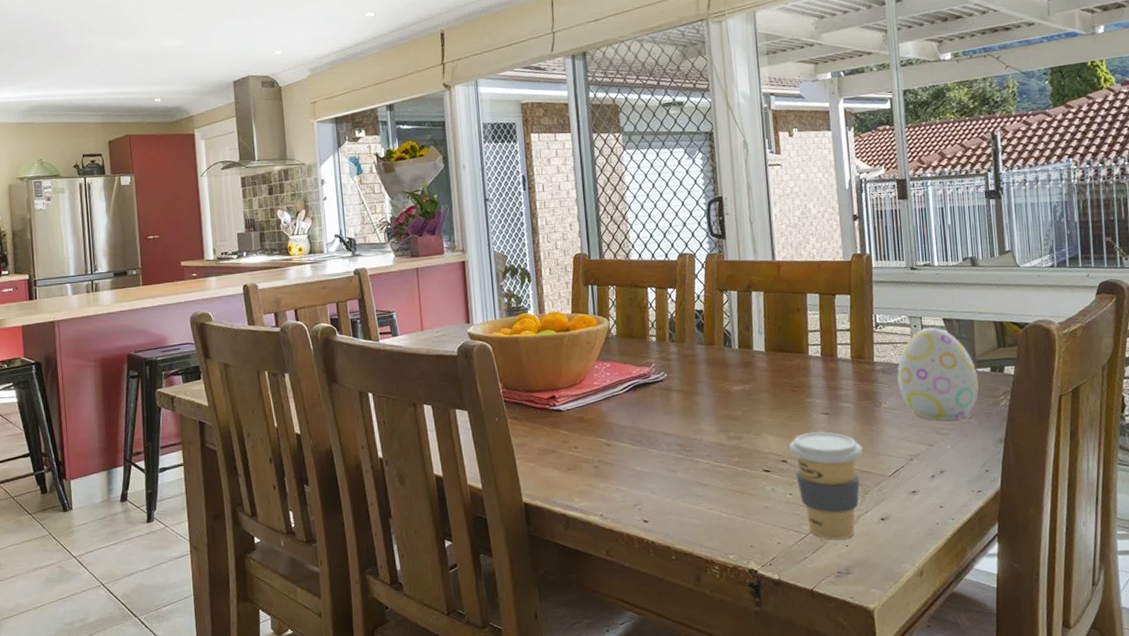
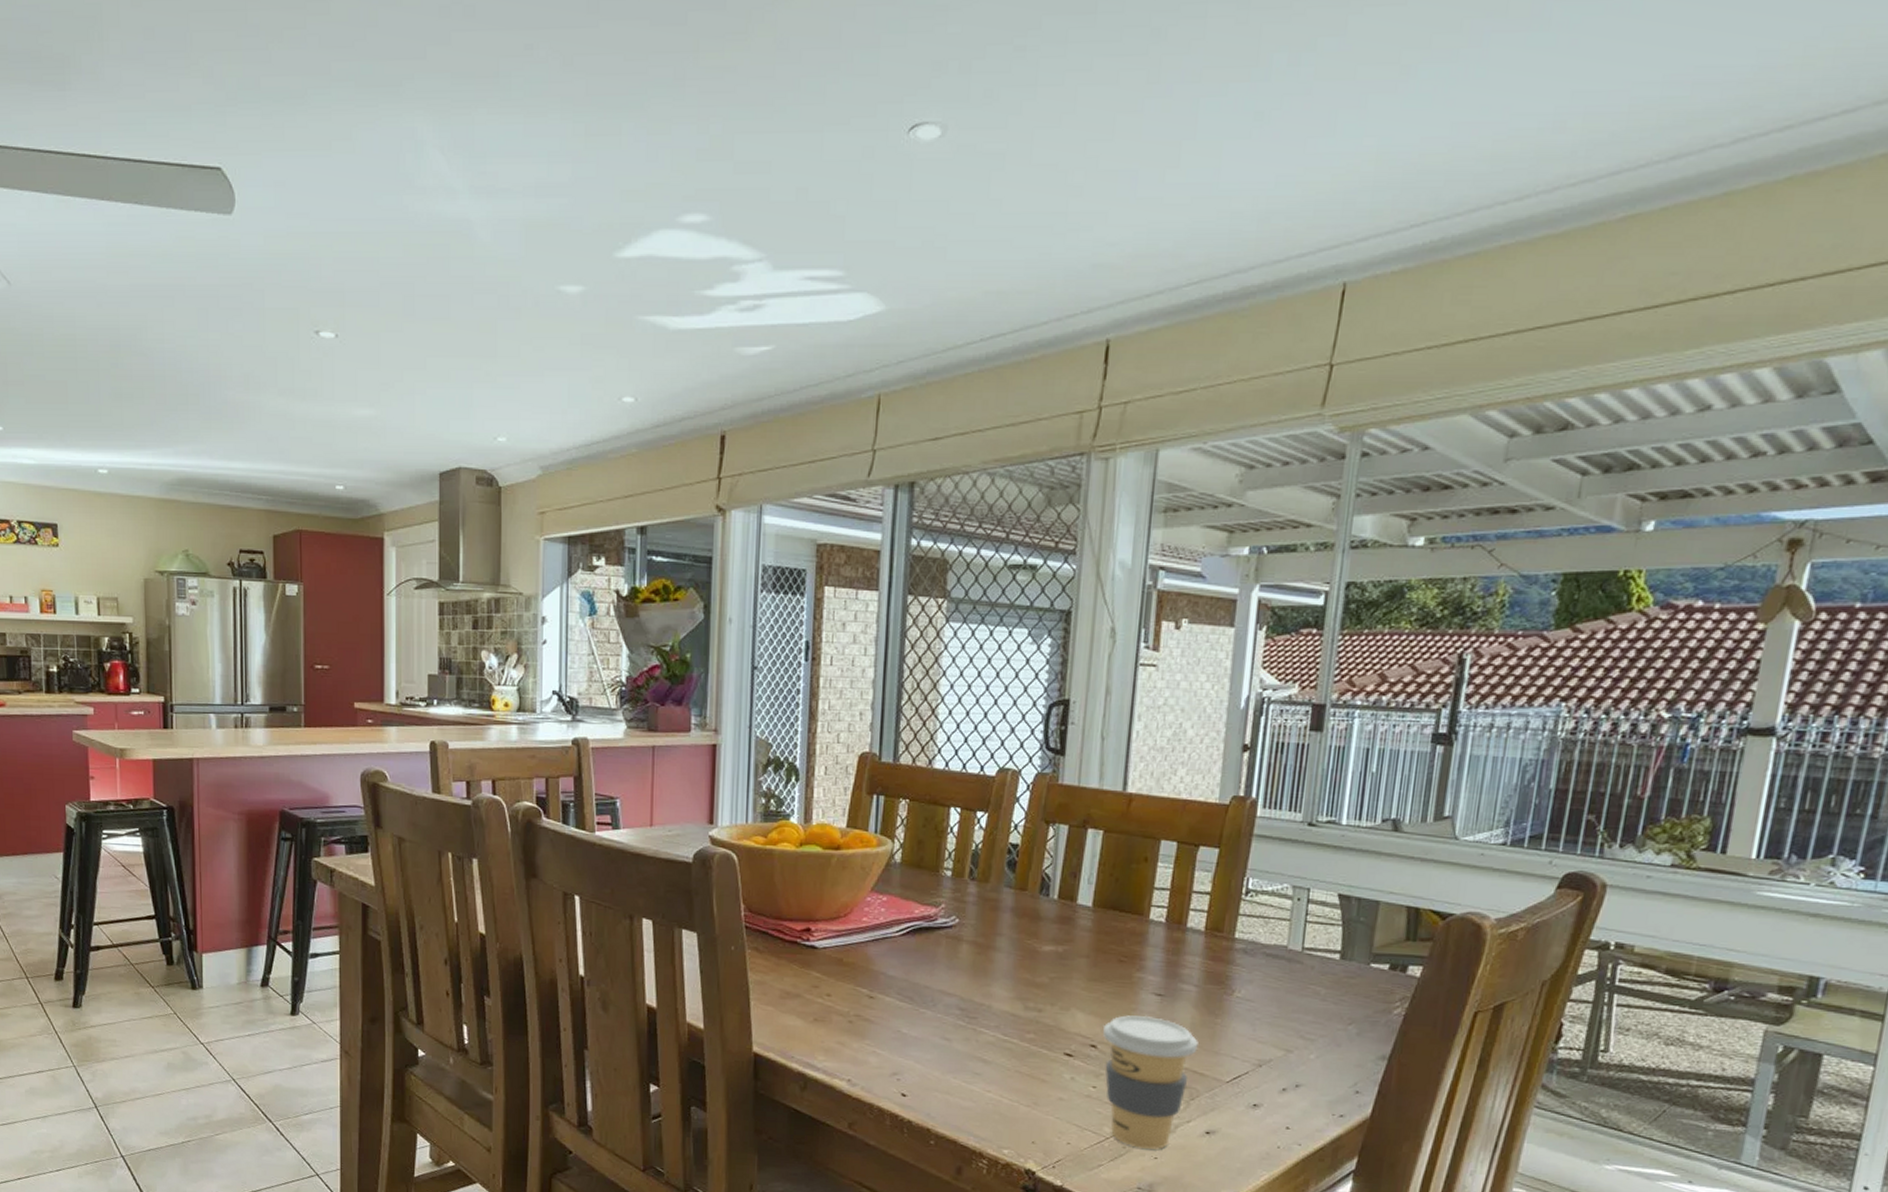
decorative egg: present [896,327,979,421] -> none [1260,903,1371,1024]

